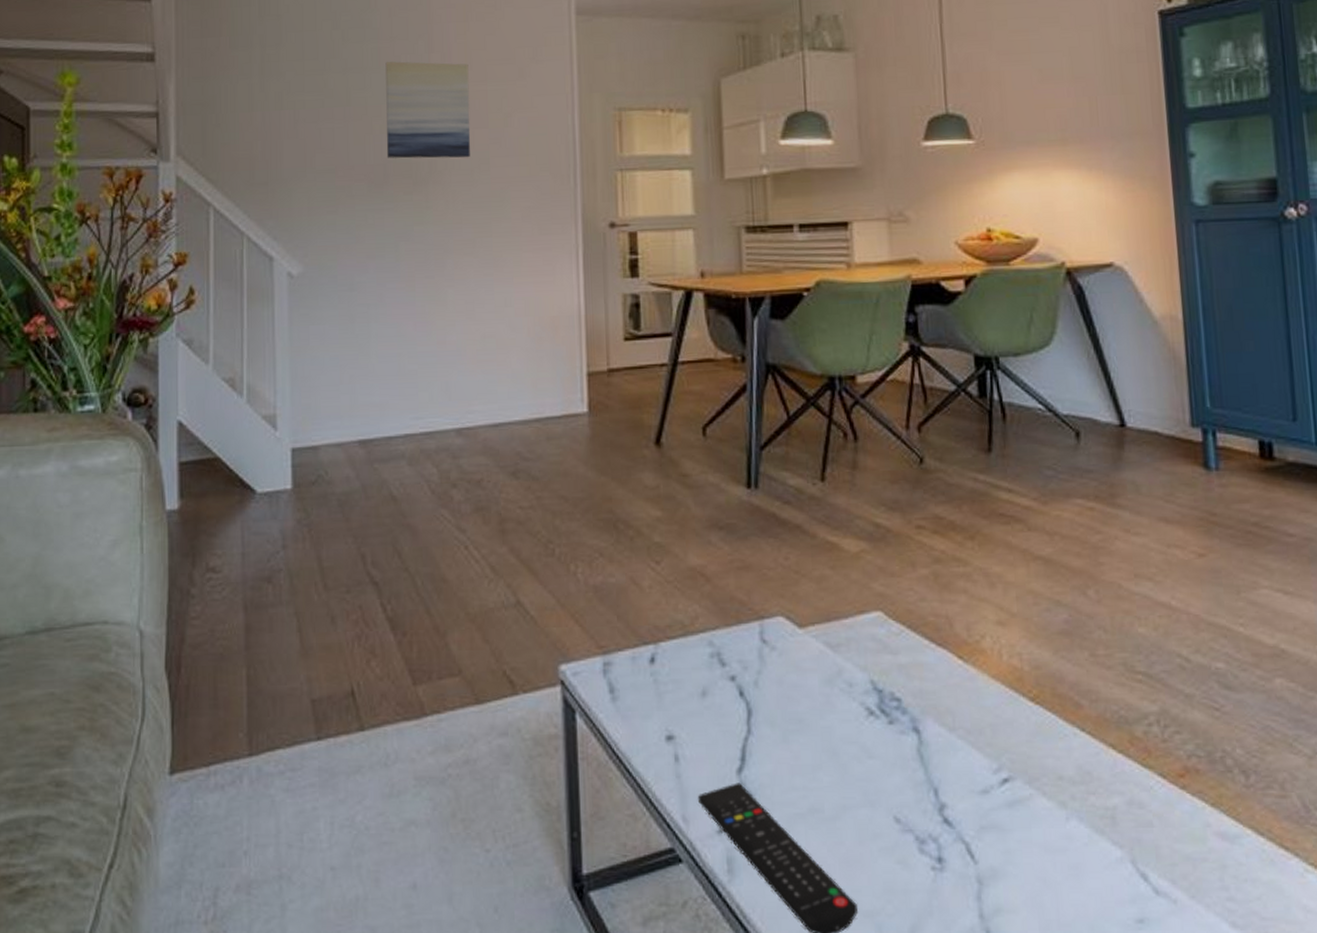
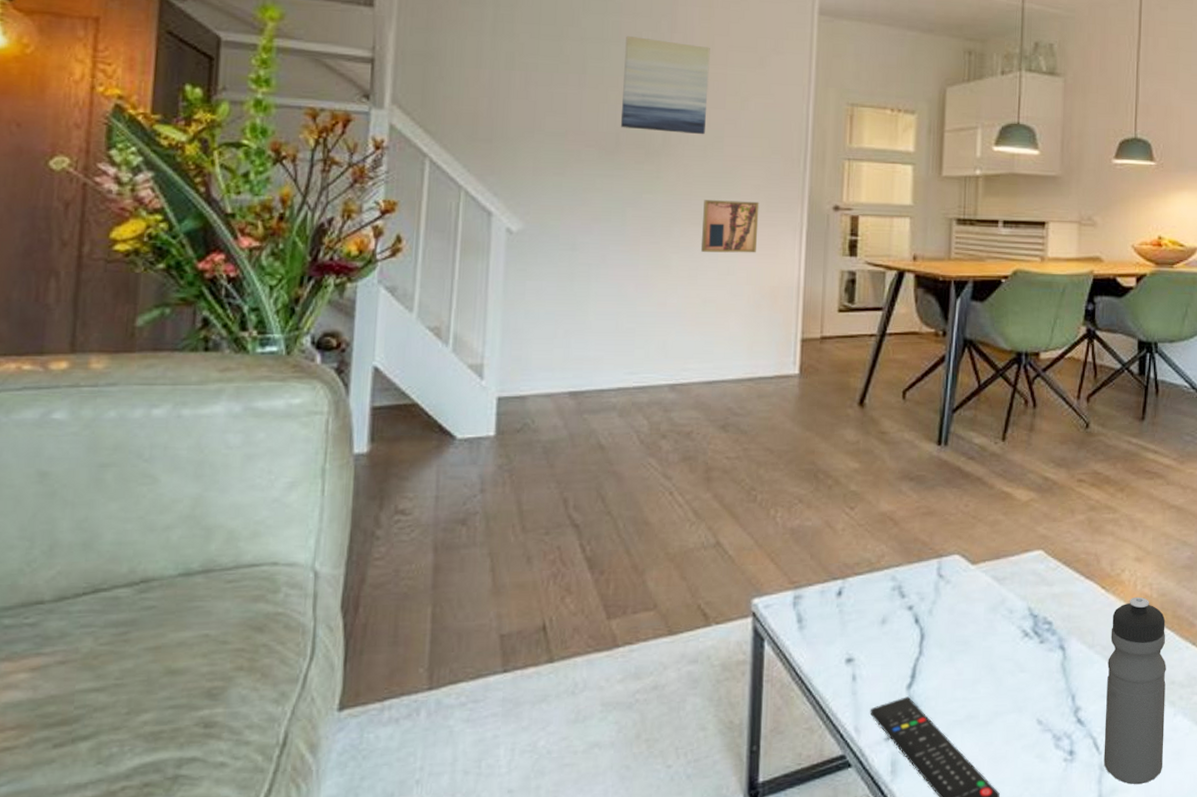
wall art: none [475,225,533,284] -> present [700,200,759,253]
water bottle: none [974,669,1058,905] -> present [1103,596,1166,785]

